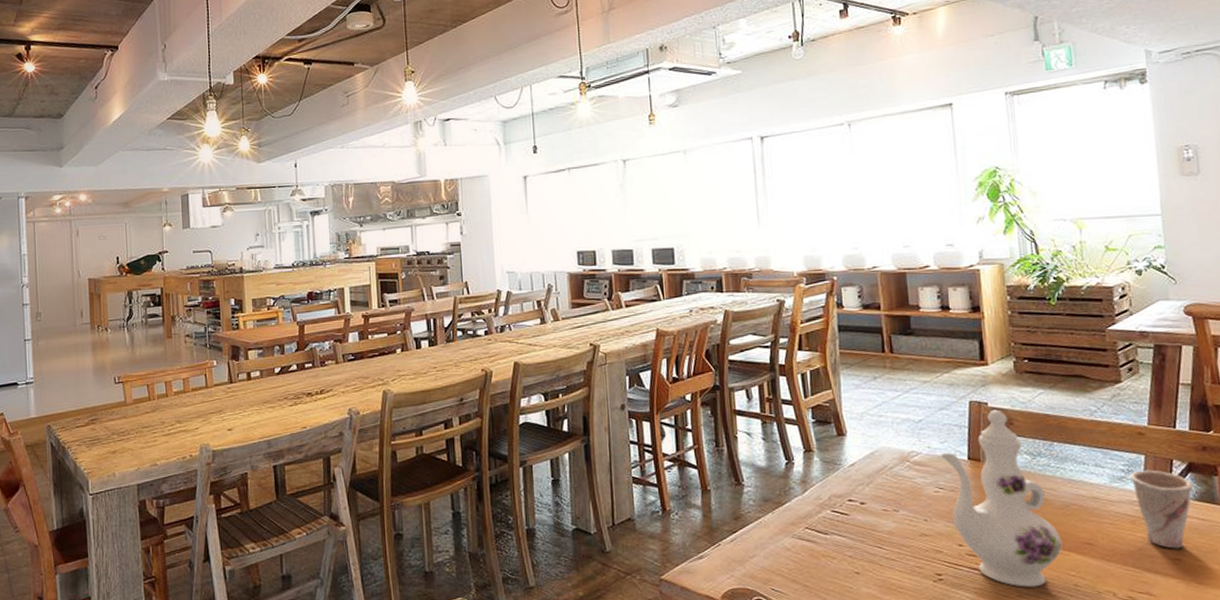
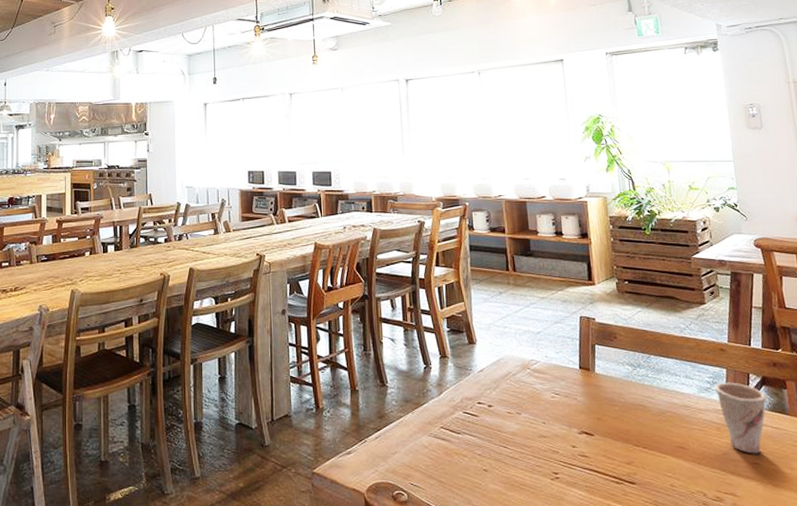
ewer: present [941,409,1062,587] -> none [557,324,660,487]

